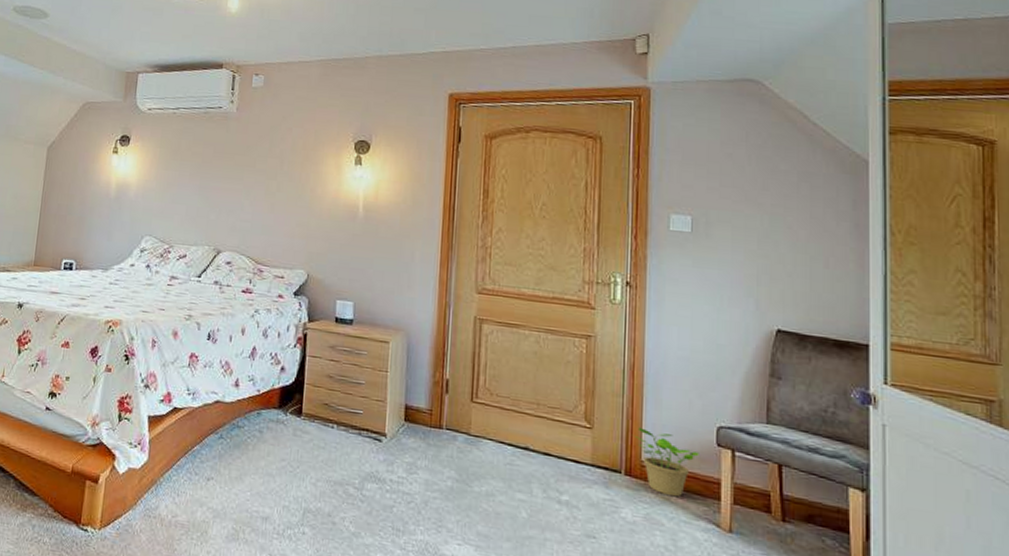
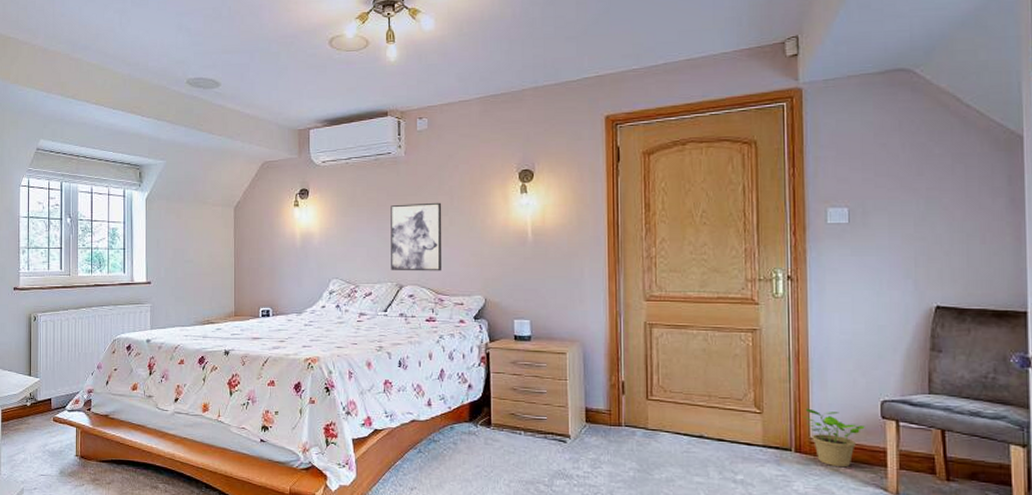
wall art: none [210,163,271,240] -> present [391,202,442,271]

